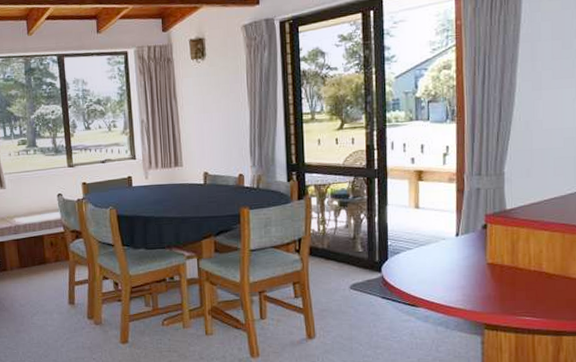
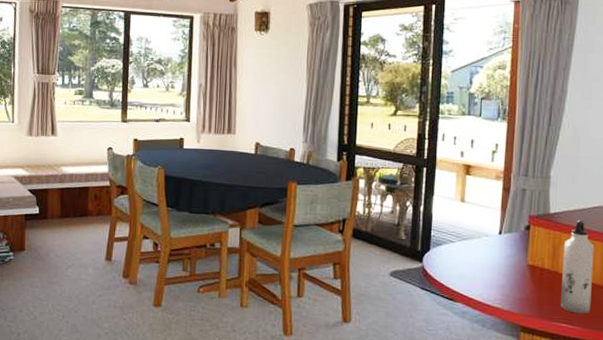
water bottle: none [522,213,554,306] -> present [561,220,594,314]

